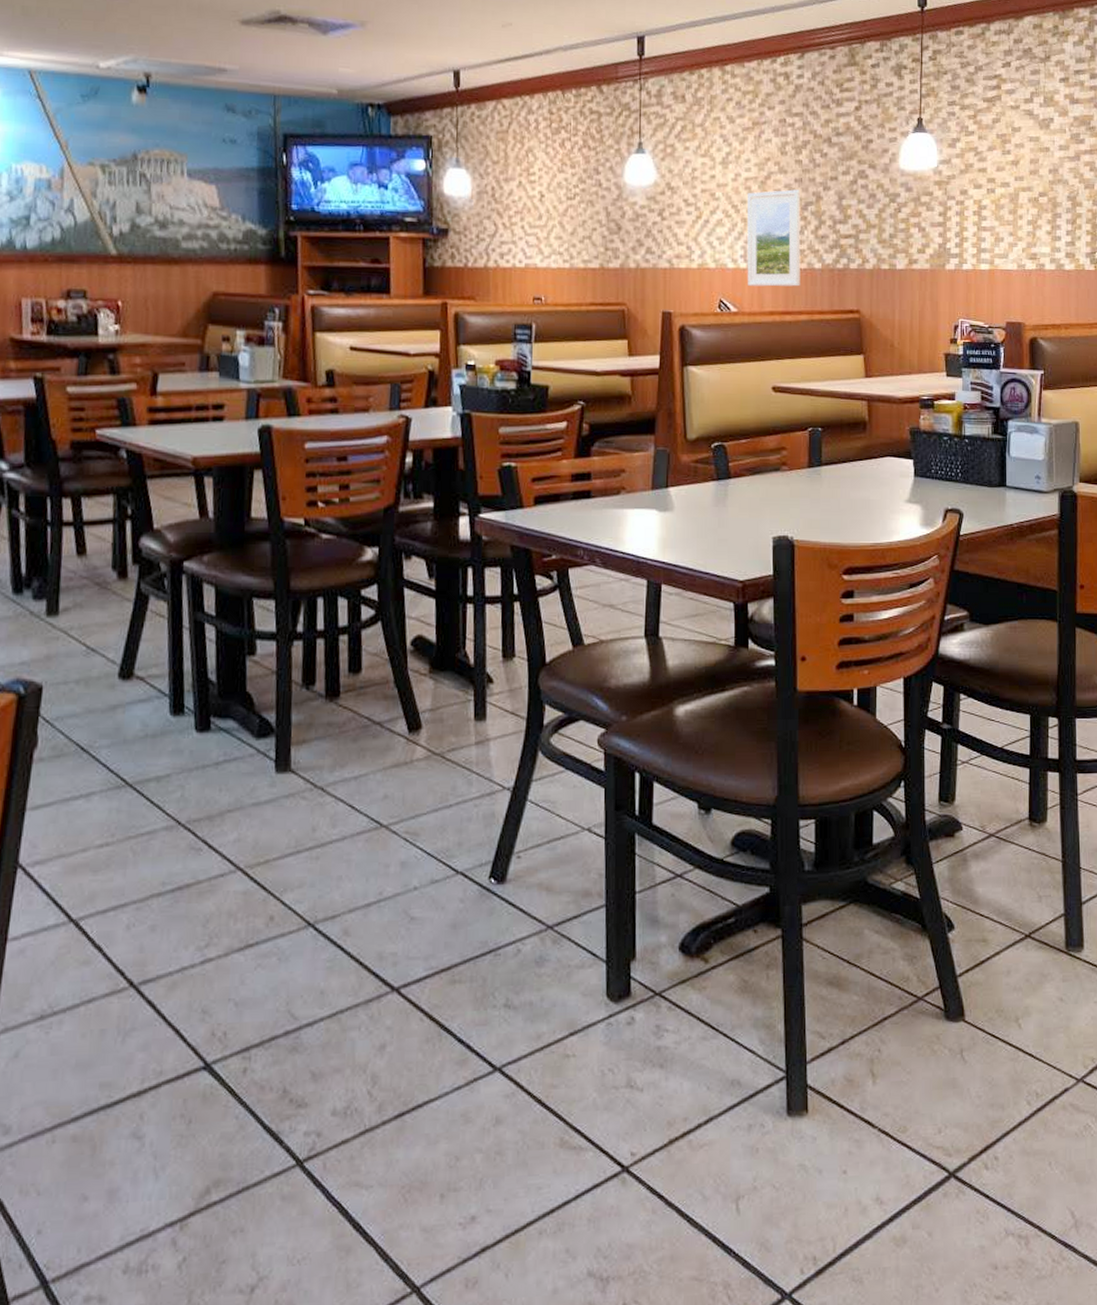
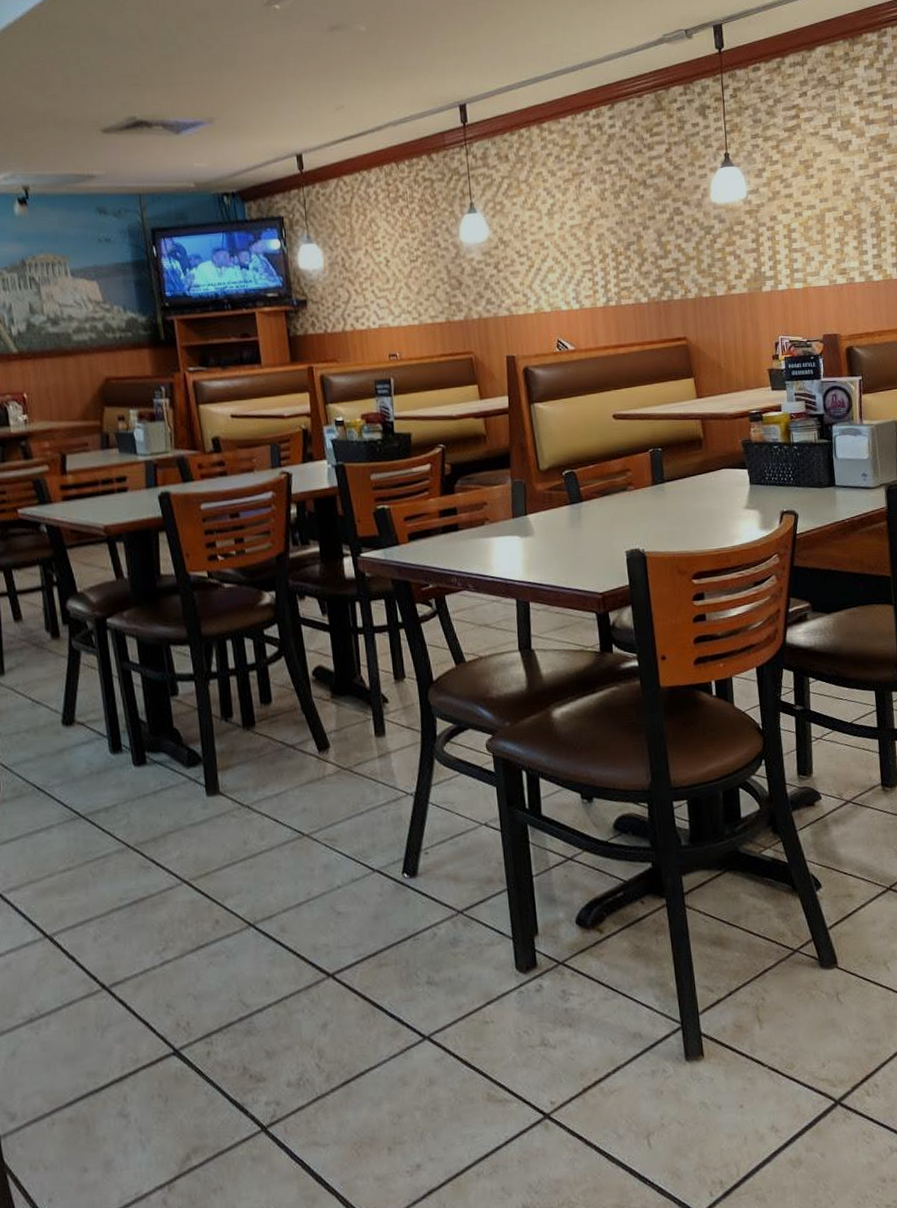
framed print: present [747,189,801,287] -> none [574,232,630,325]

